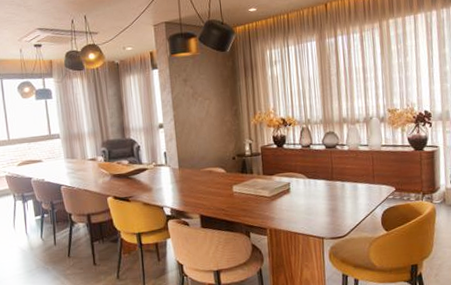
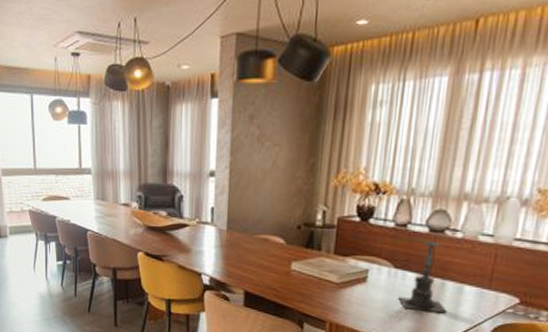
candle holder: none [315,152,350,209] -> present [398,237,447,313]

